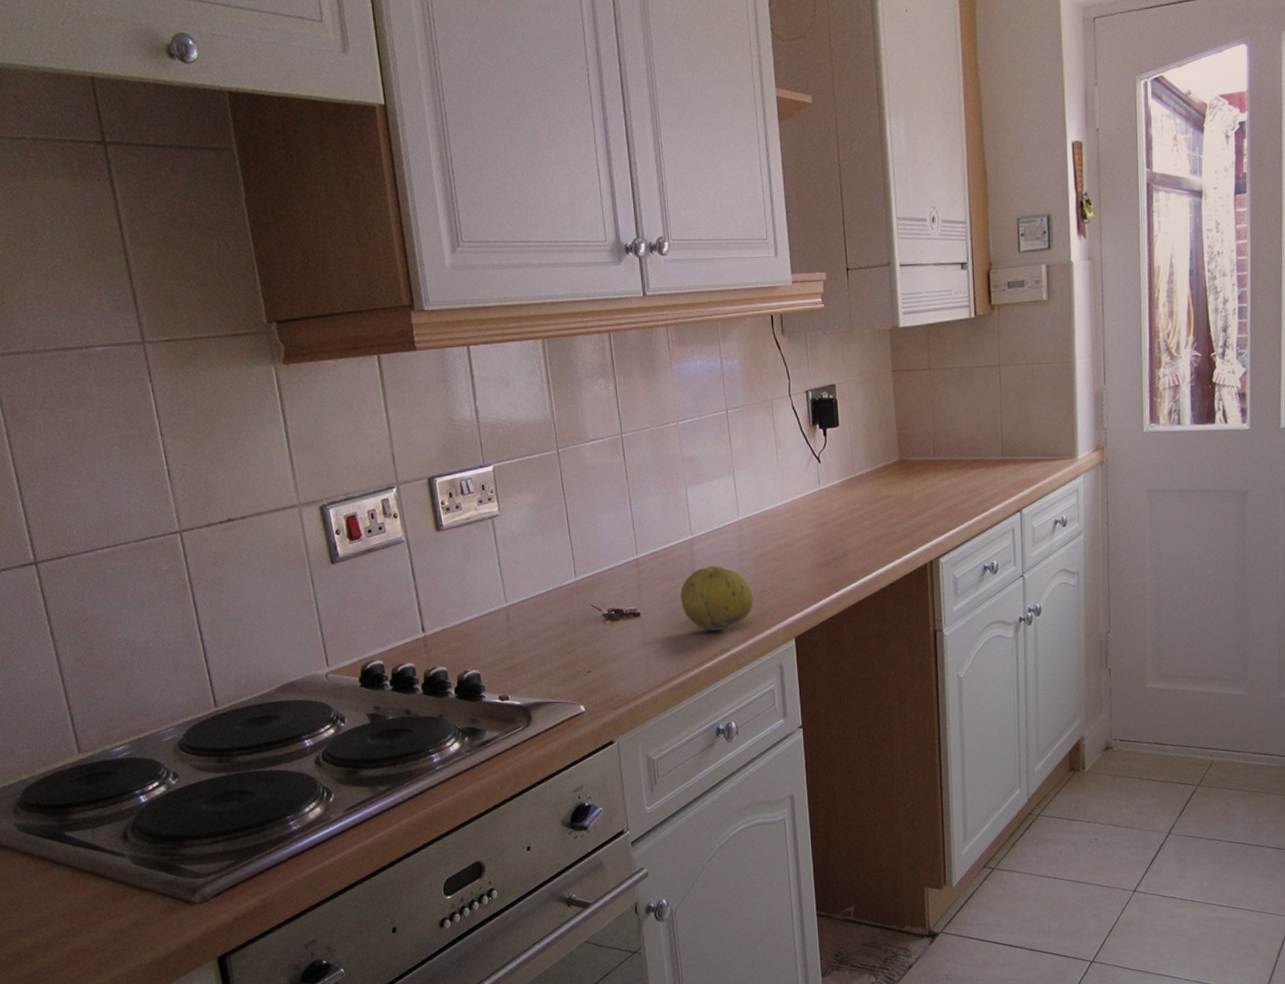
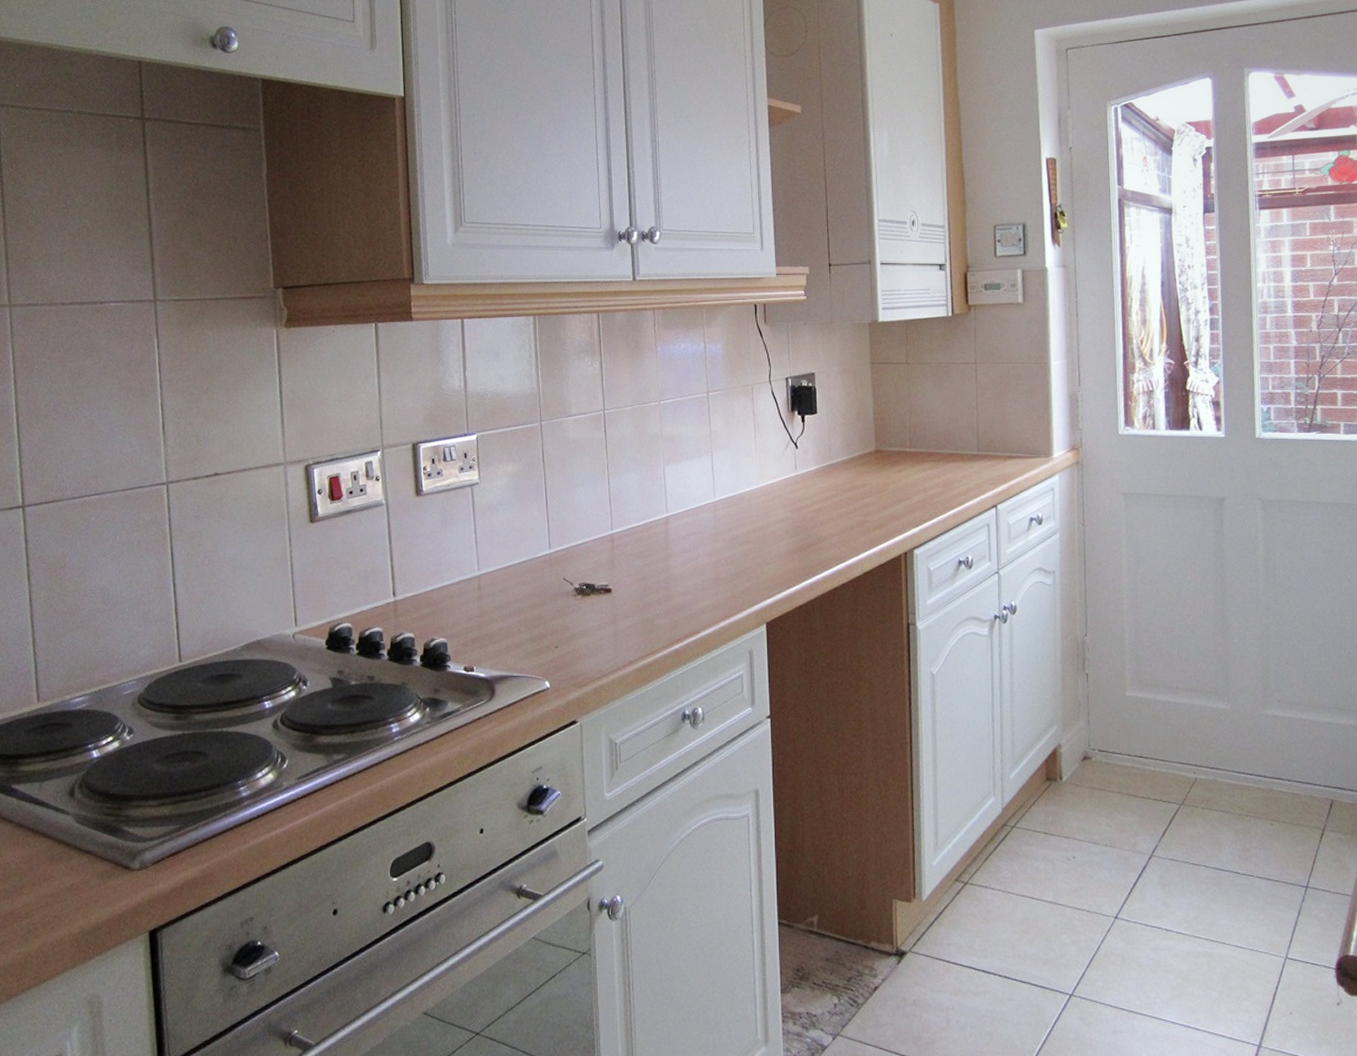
fruit: present [680,565,754,631] -> none [653,545,726,611]

